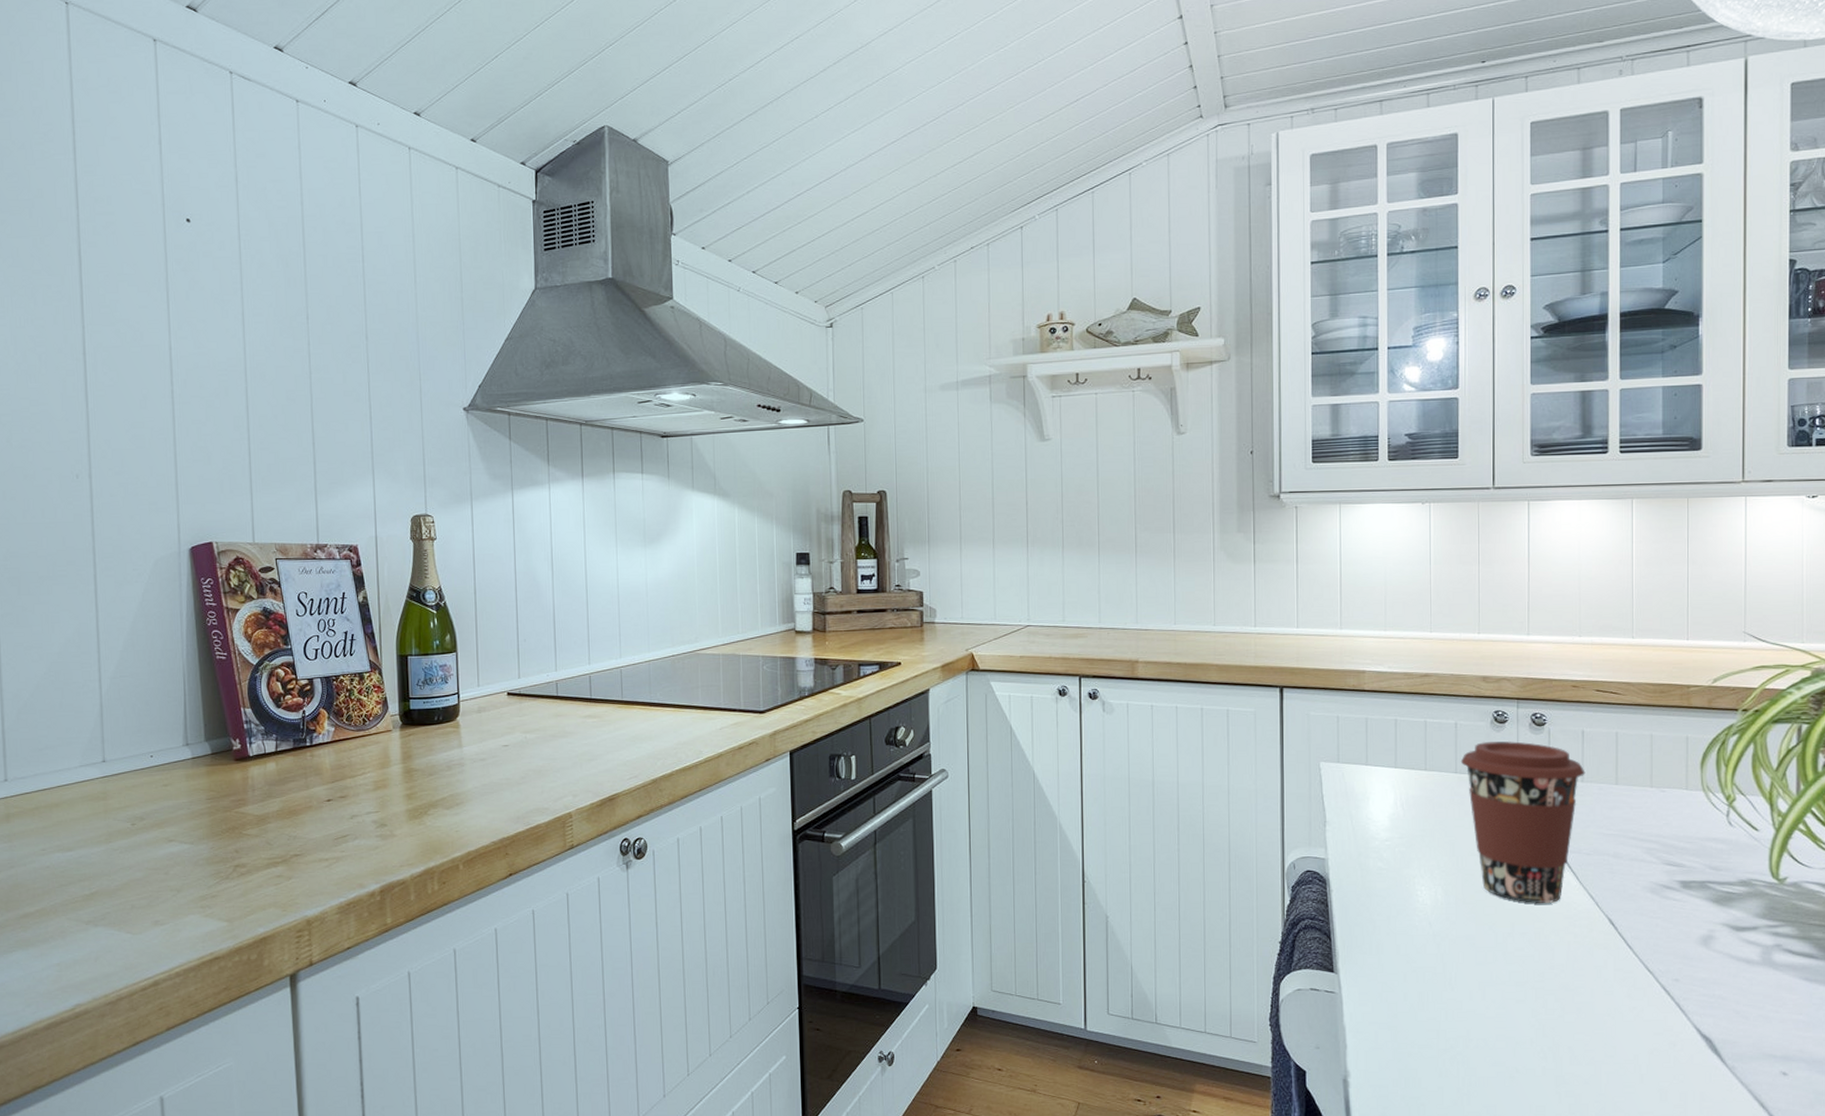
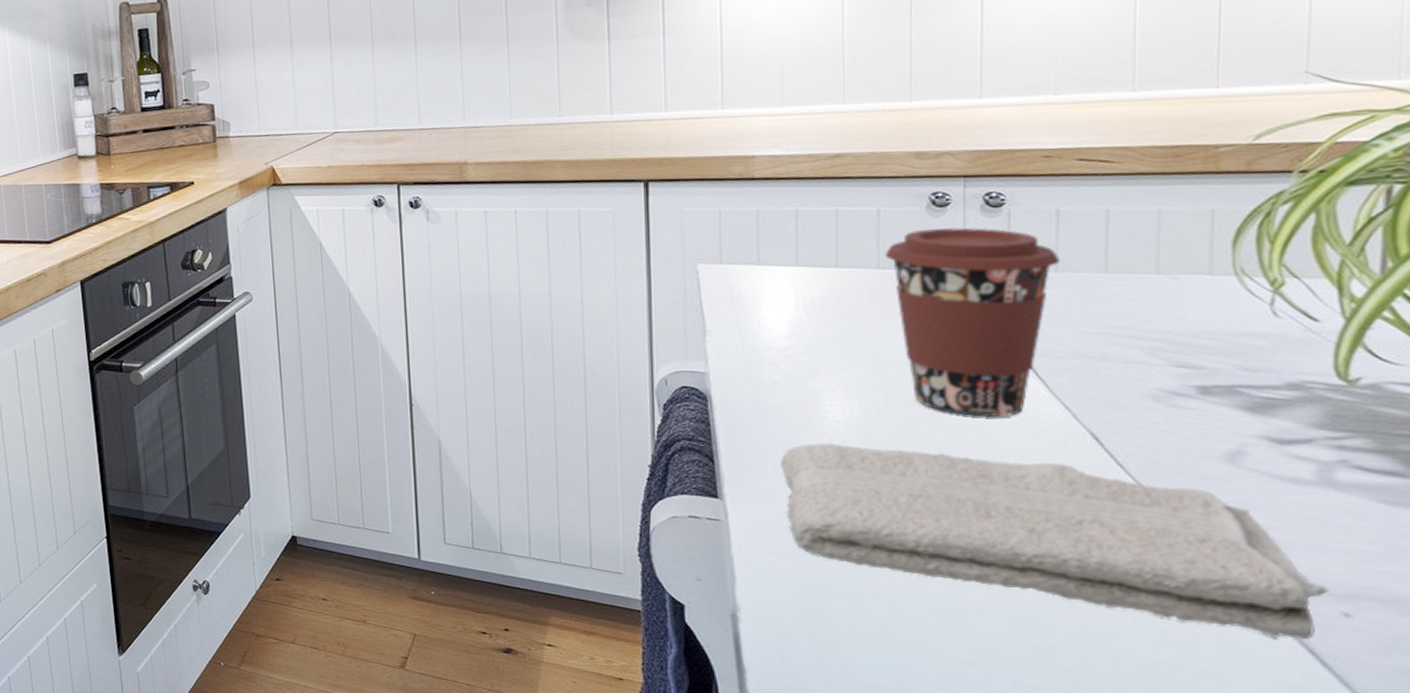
washcloth: none [1382,924,1772,1096] -> present [780,443,1329,640]

